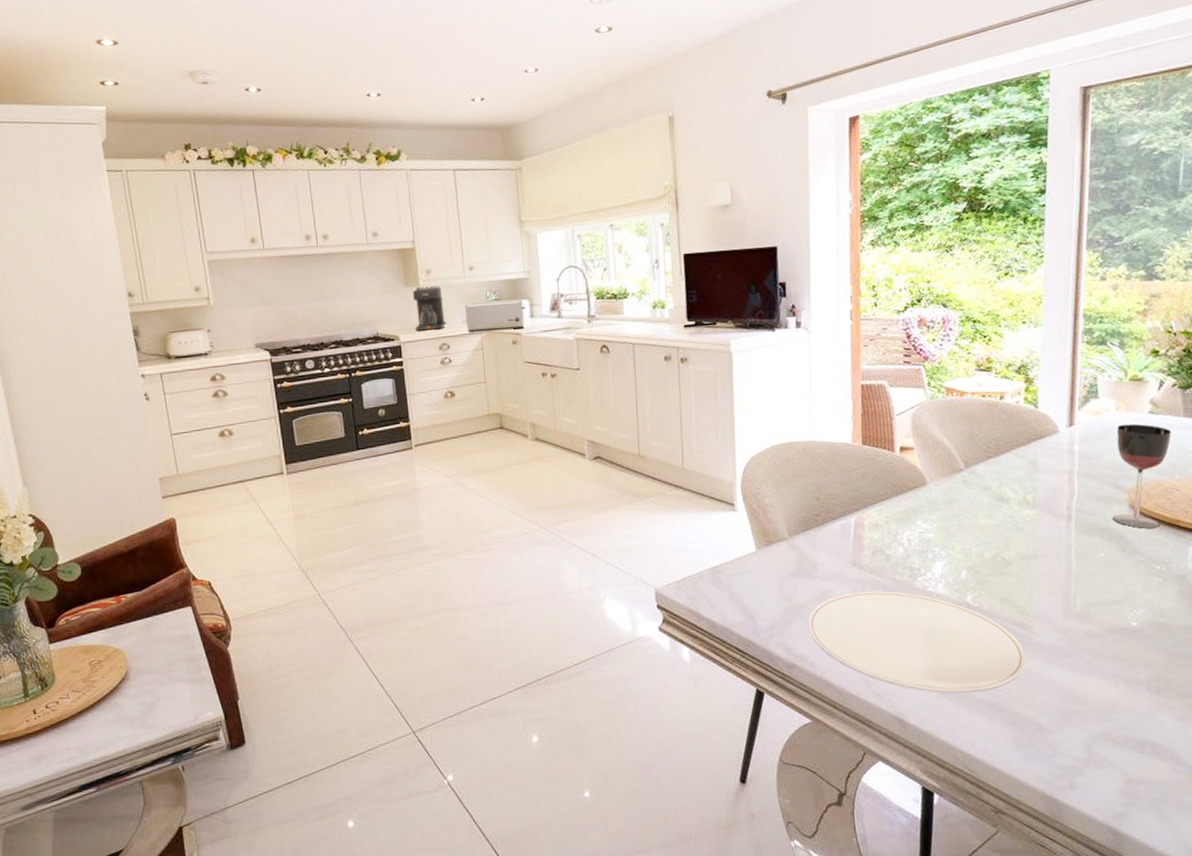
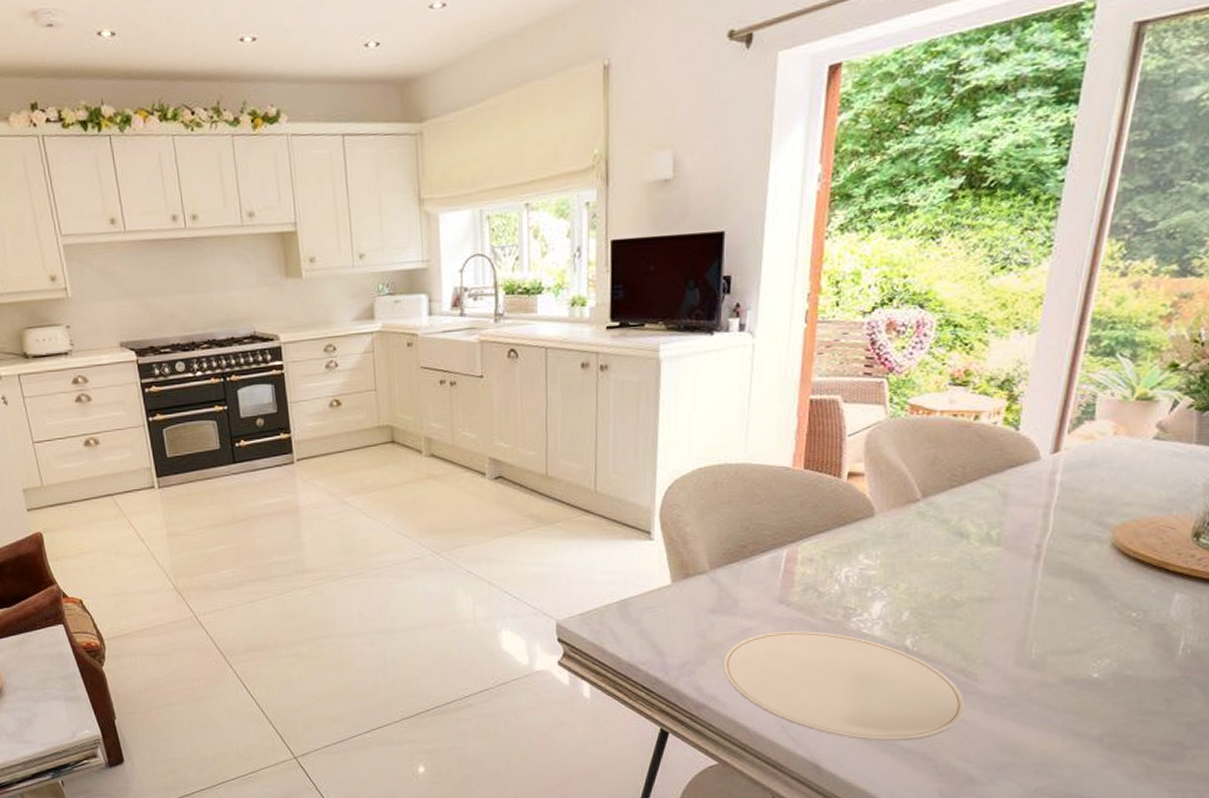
coffee maker: present [413,287,446,331] -> none [295,278,331,330]
toaster: present [465,299,526,333] -> none [354,293,423,333]
wineglass: present [1113,423,1171,528] -> none [1090,451,1177,571]

